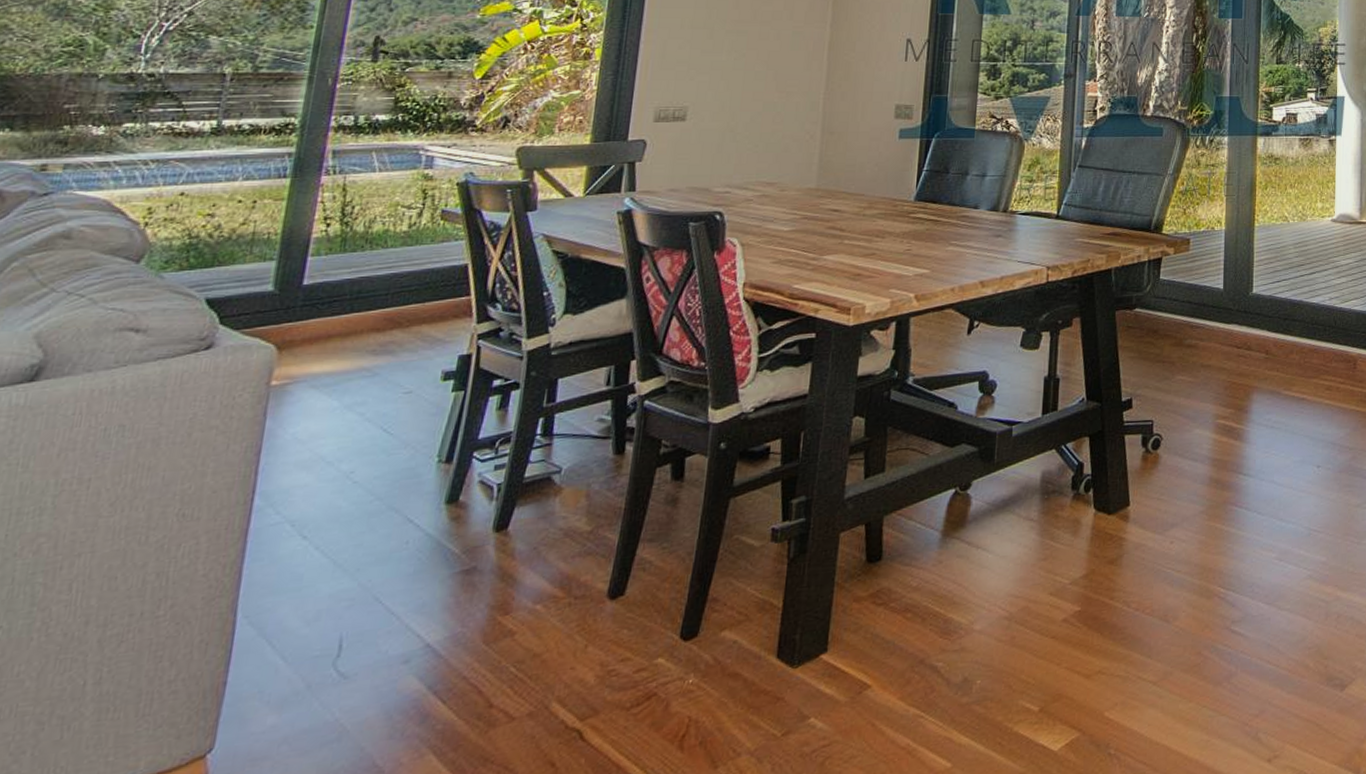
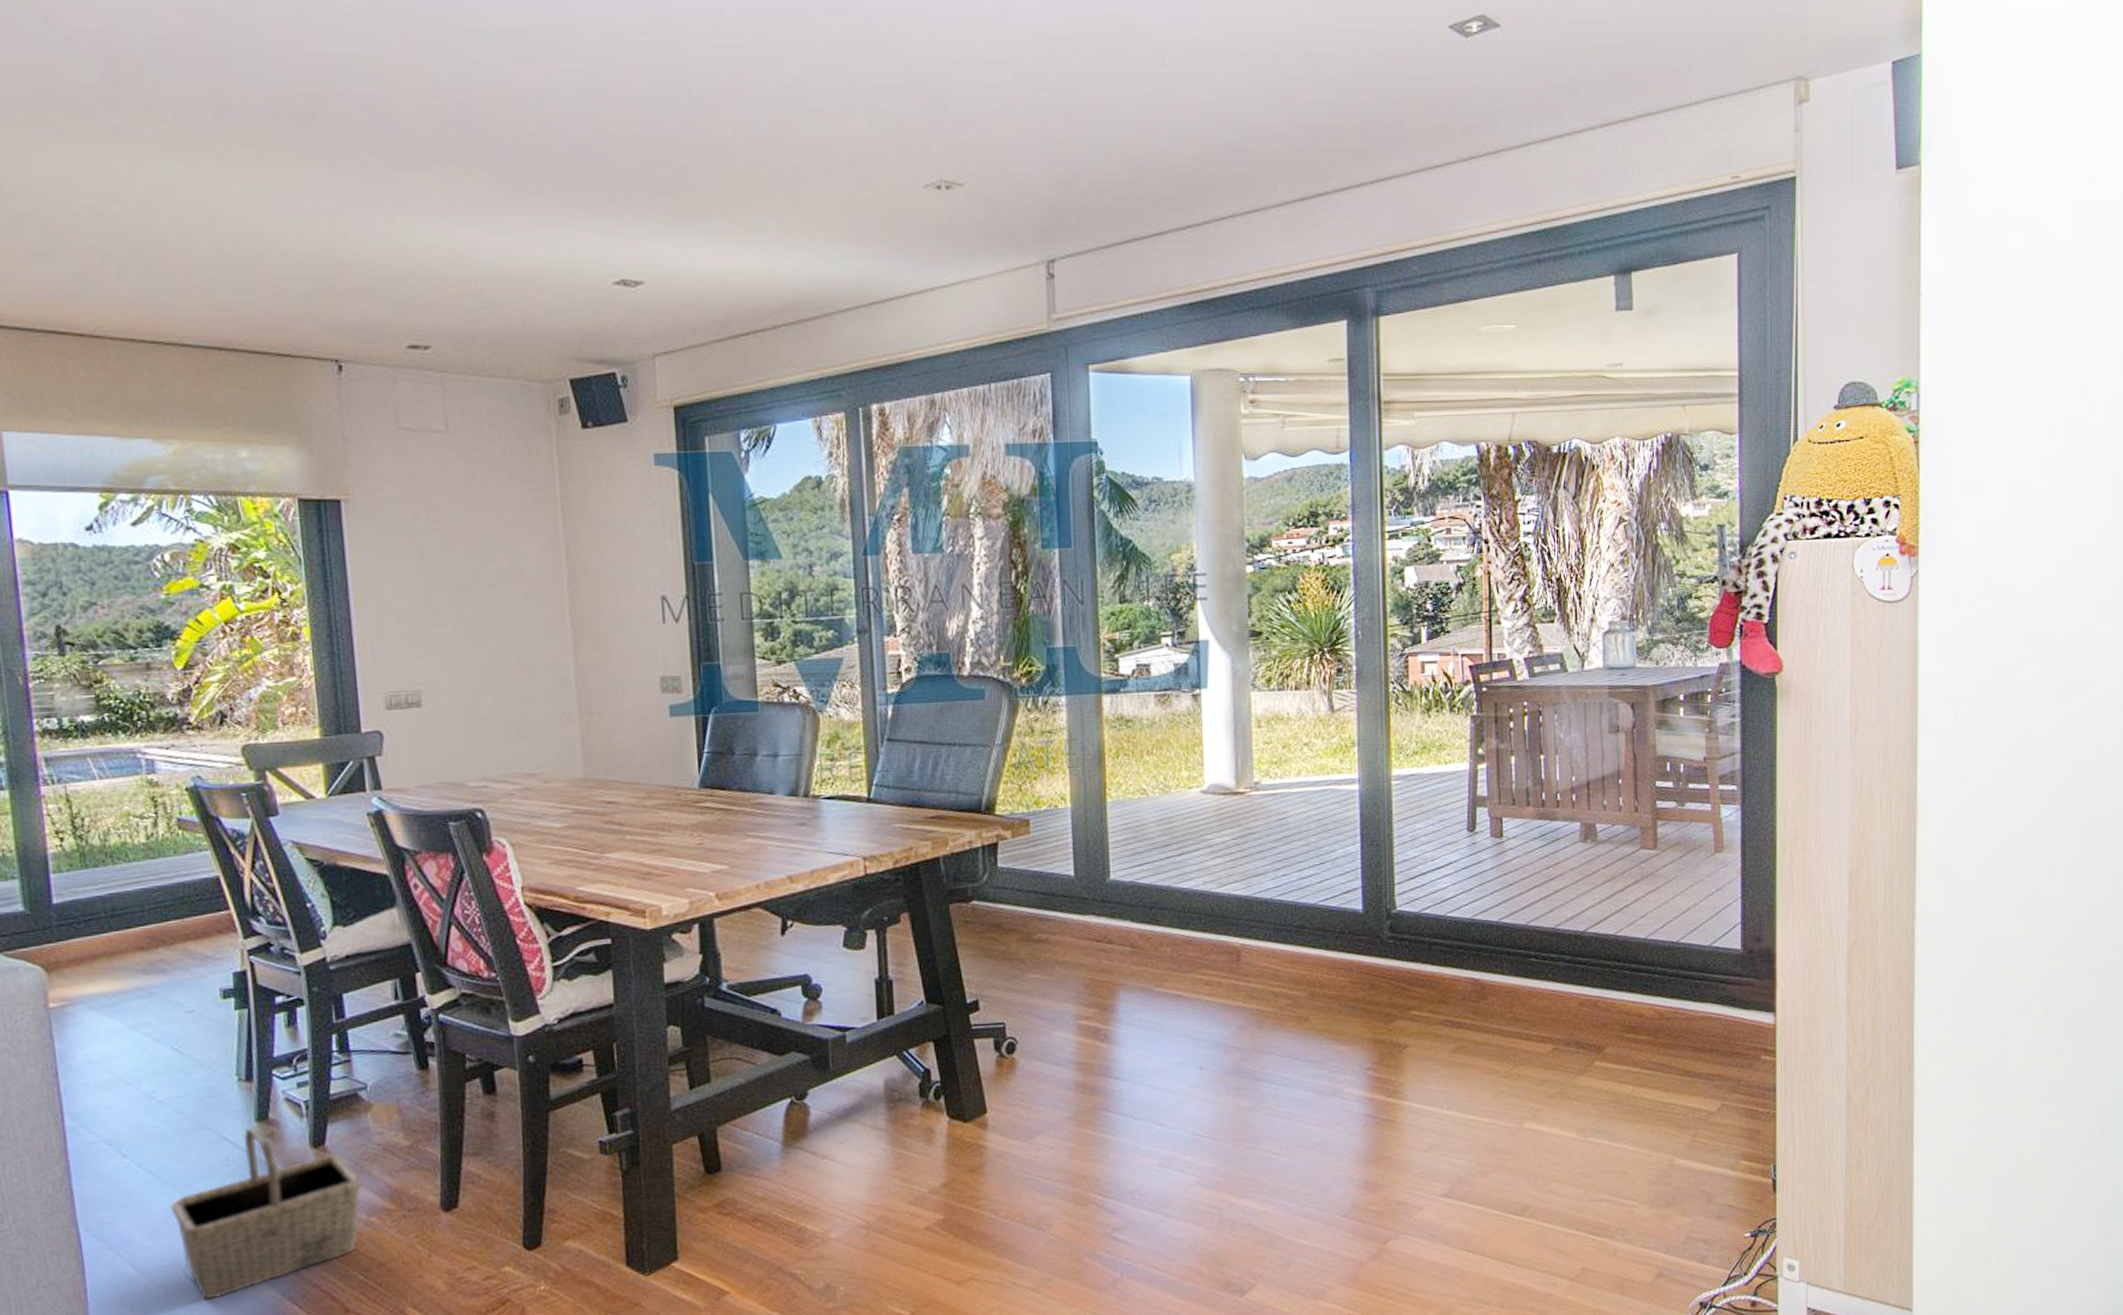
basket: none [336,508,536,694] -> present [170,1126,363,1300]

